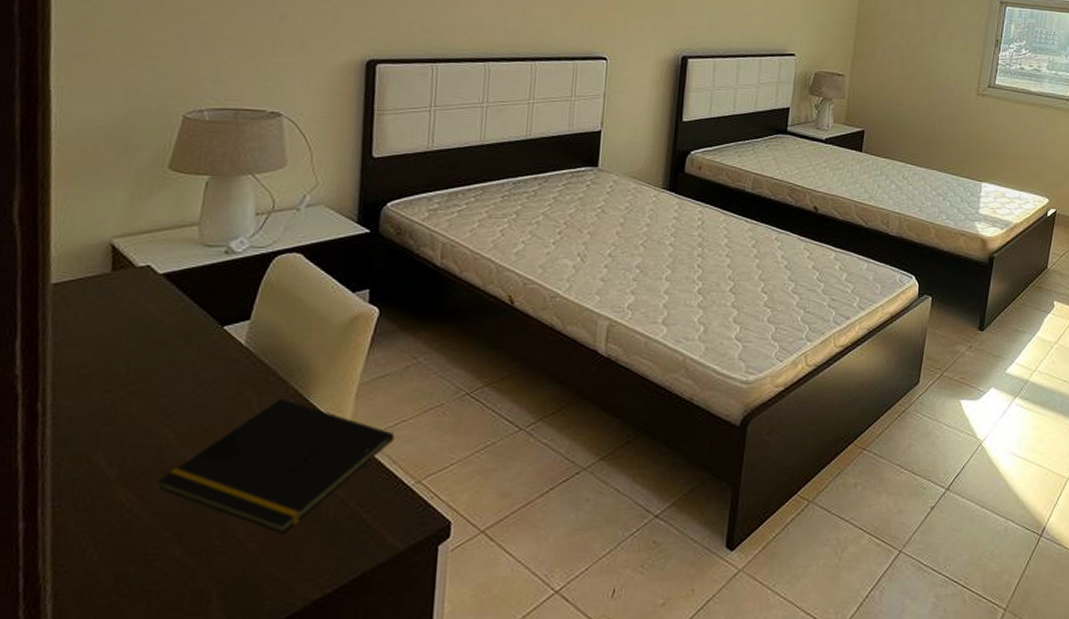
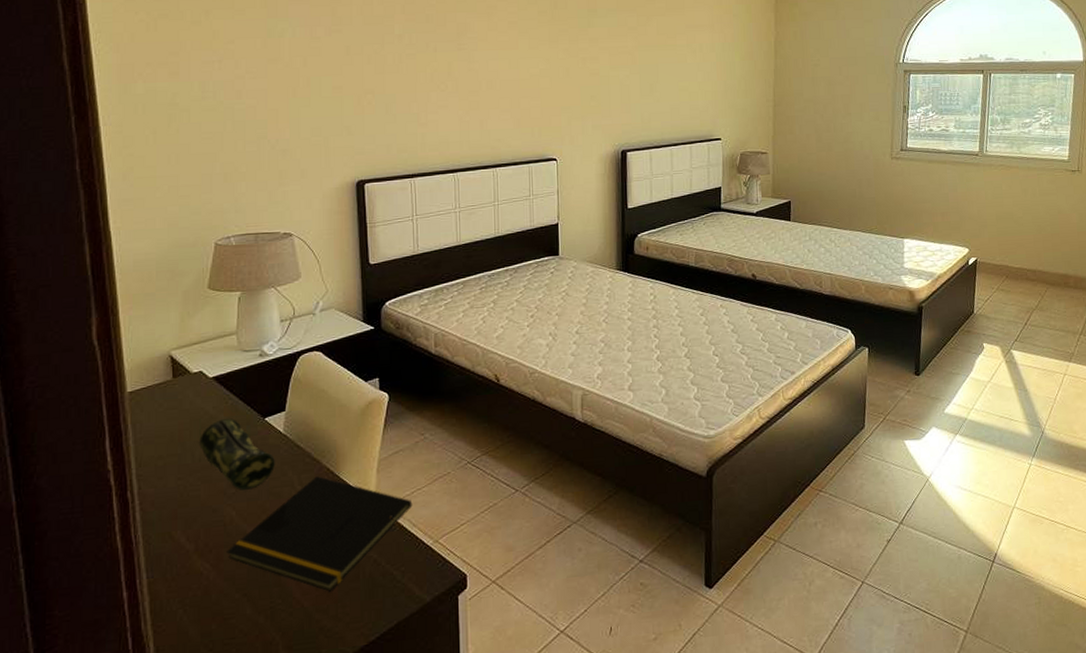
pencil case: none [137,324,231,409] -> present [199,418,275,490]

